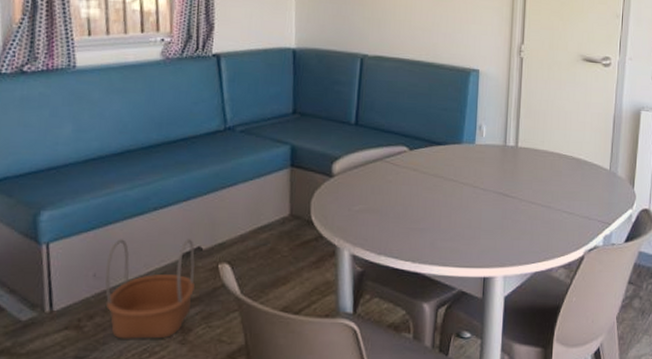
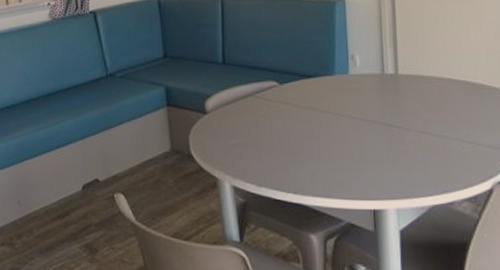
basket: present [105,239,196,339] -> none [26,172,96,257]

